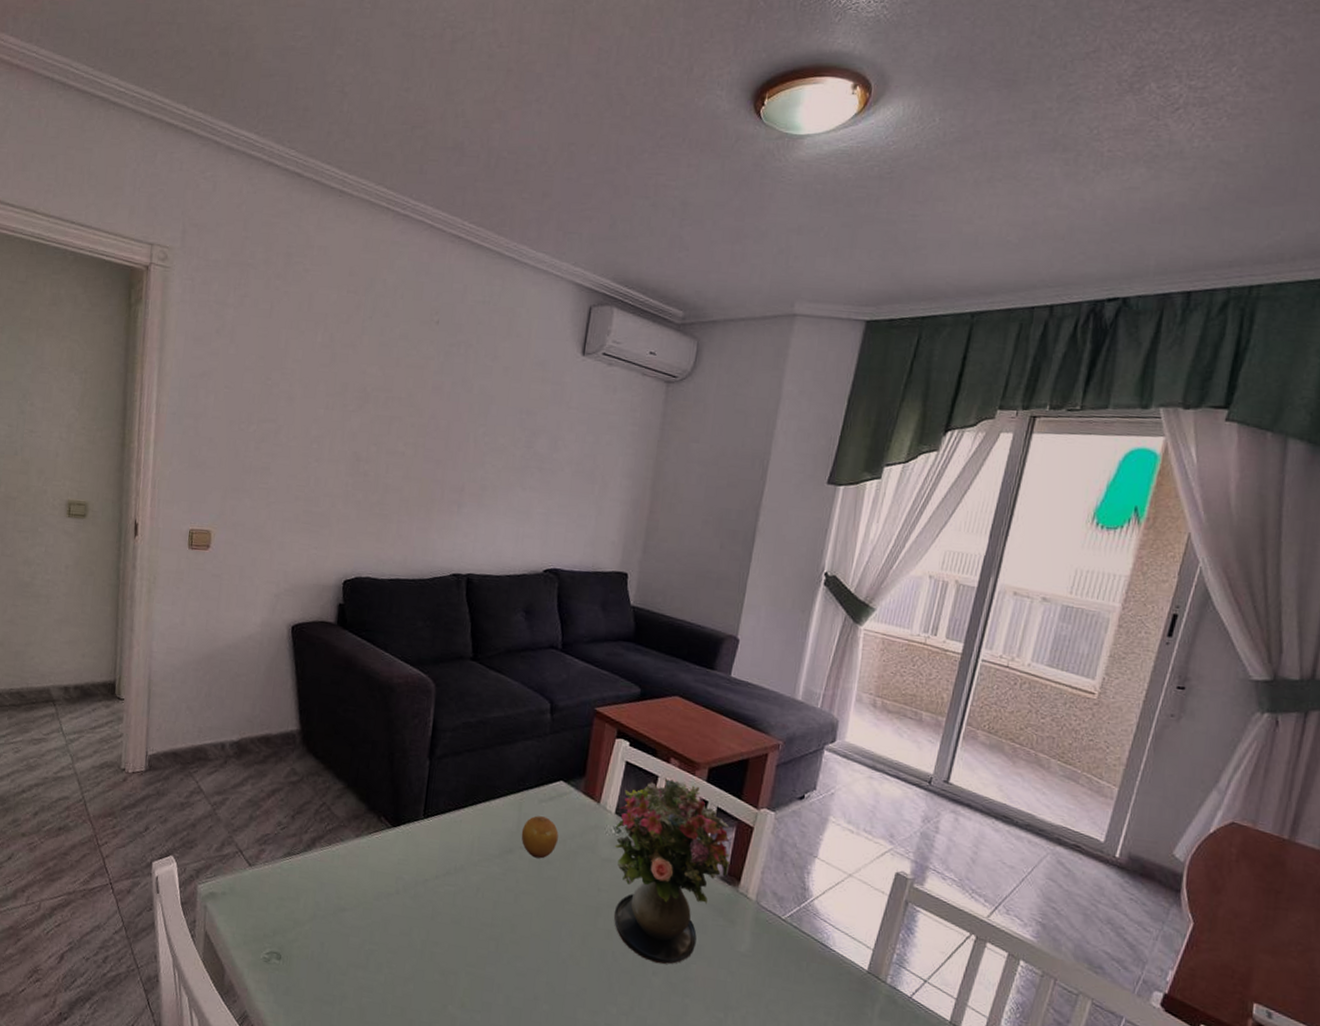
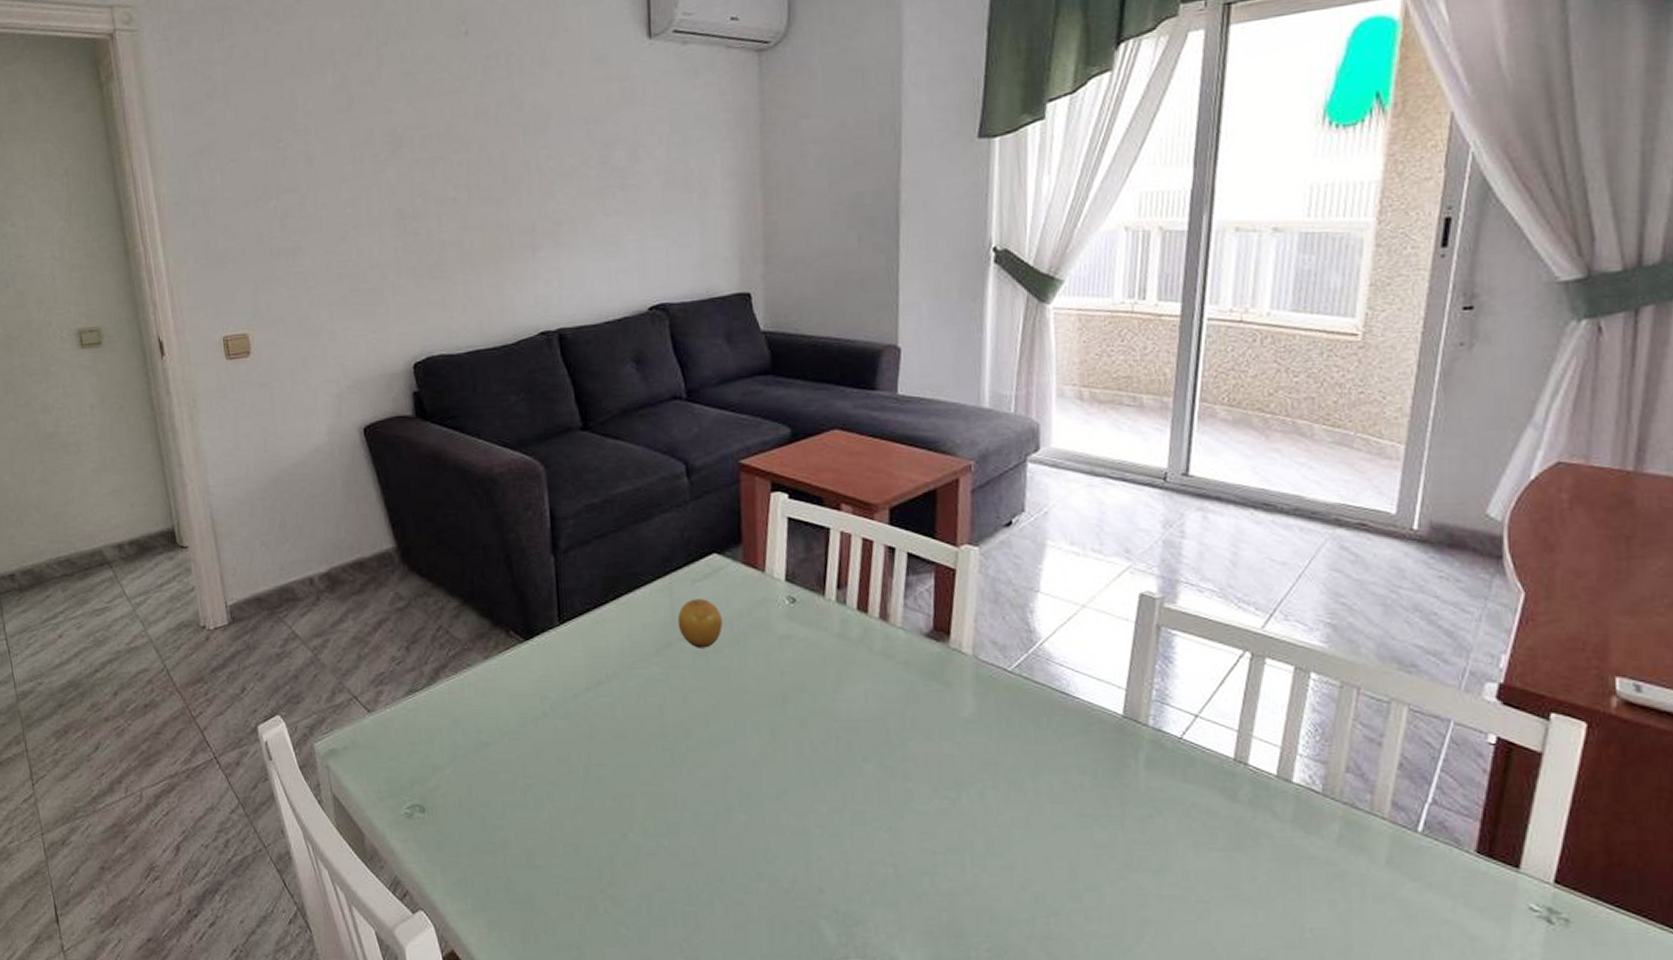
bouquet: present [613,777,730,964] -> none [788,528,935,747]

